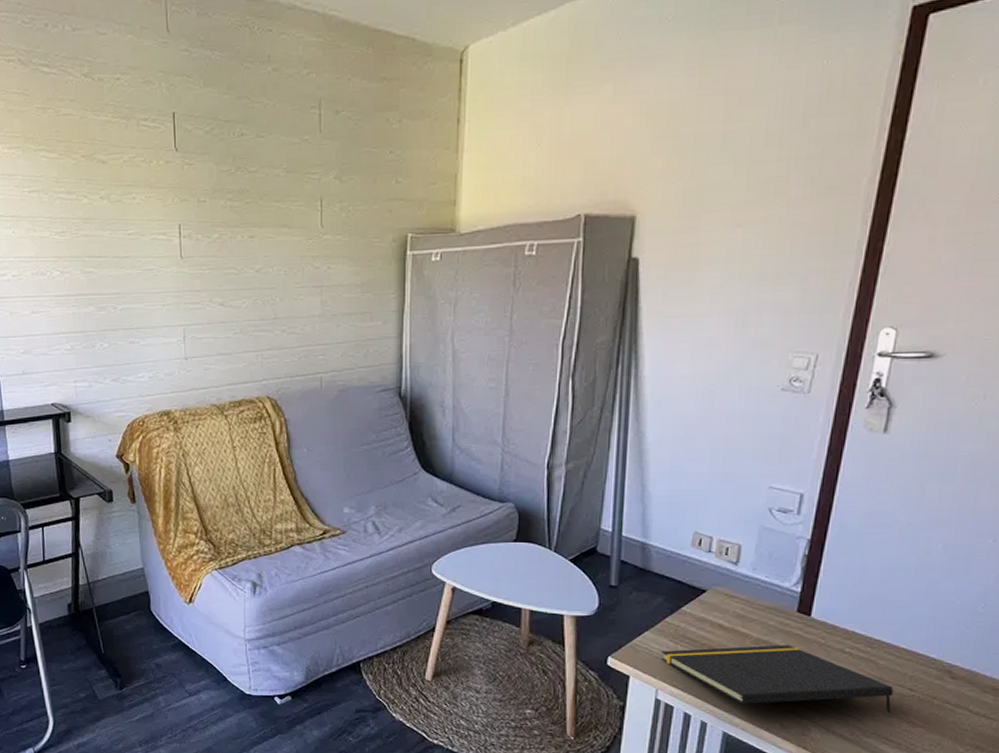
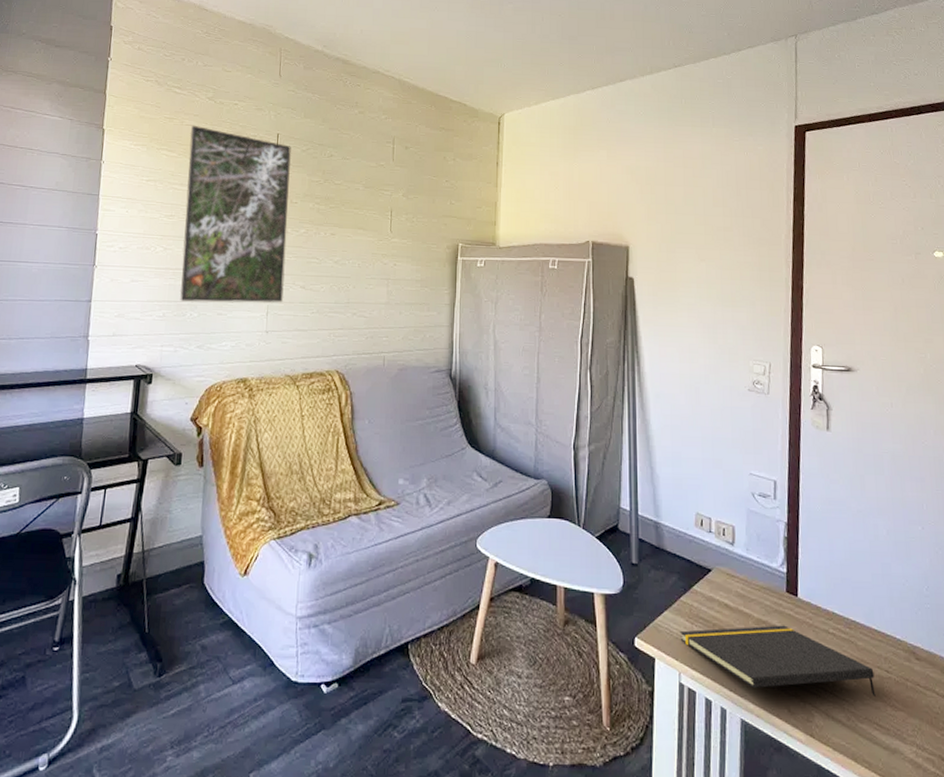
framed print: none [68,113,201,332] -> present [179,125,292,303]

